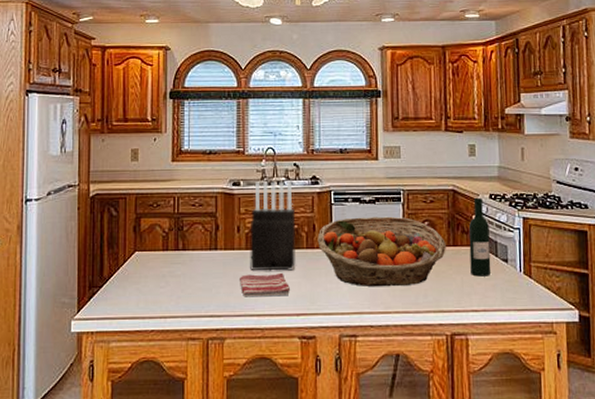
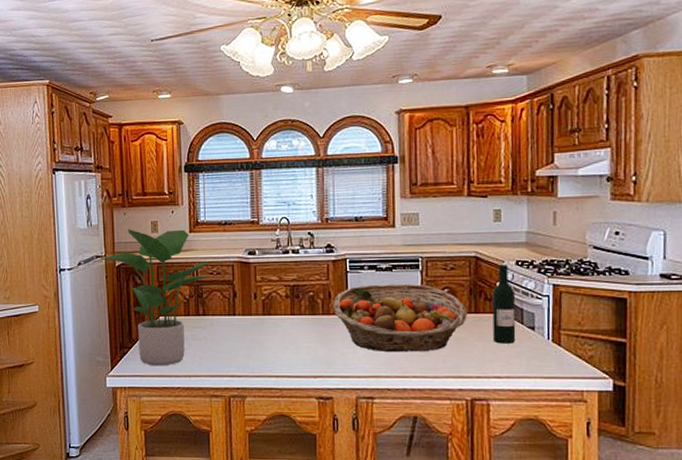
potted plant: none [74,157,191,307] -> present [101,229,210,366]
dish towel: present [240,273,290,297] -> none [258,338,307,360]
knife block: present [250,181,297,272] -> none [266,250,312,336]

